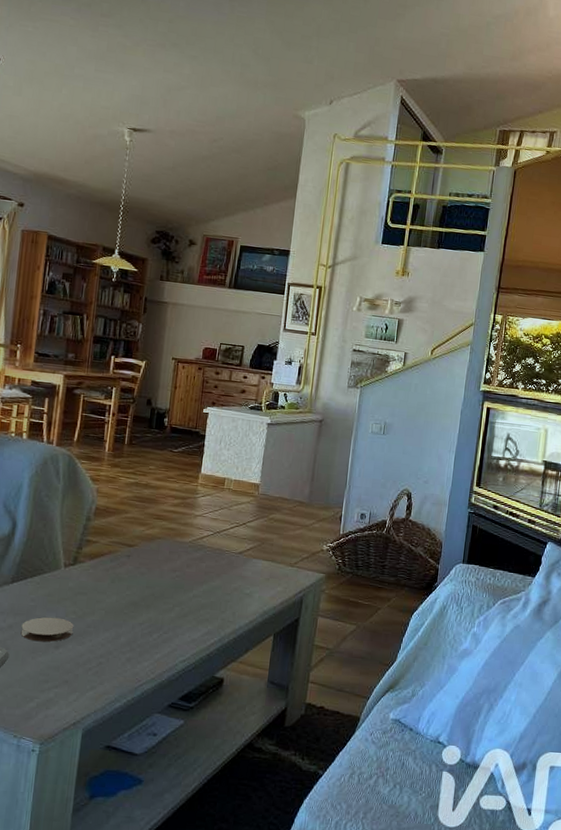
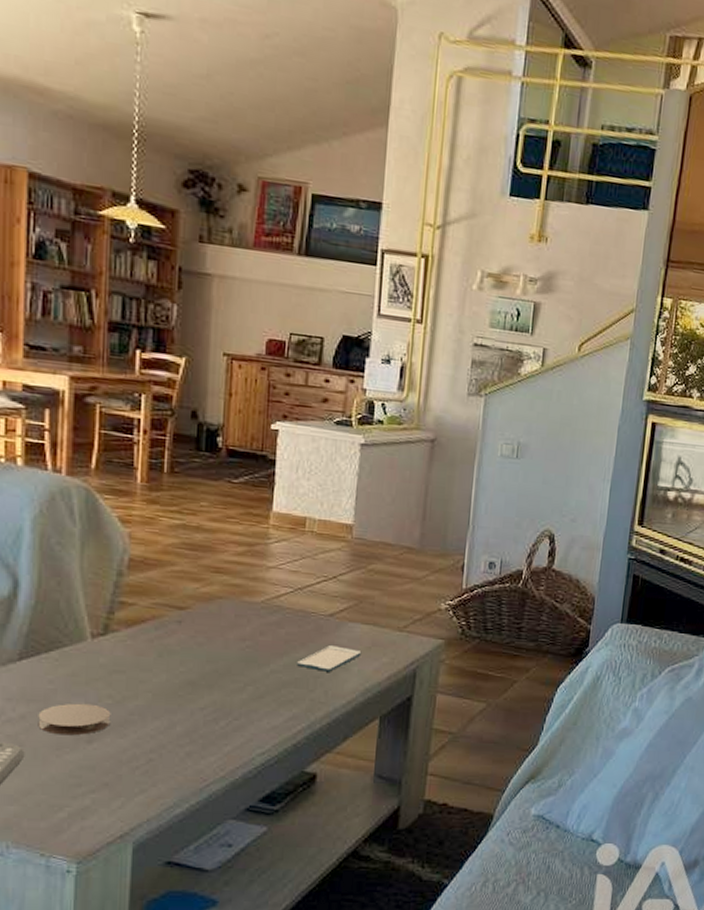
smartphone: none [213,577,262,597] -> present [297,646,362,672]

